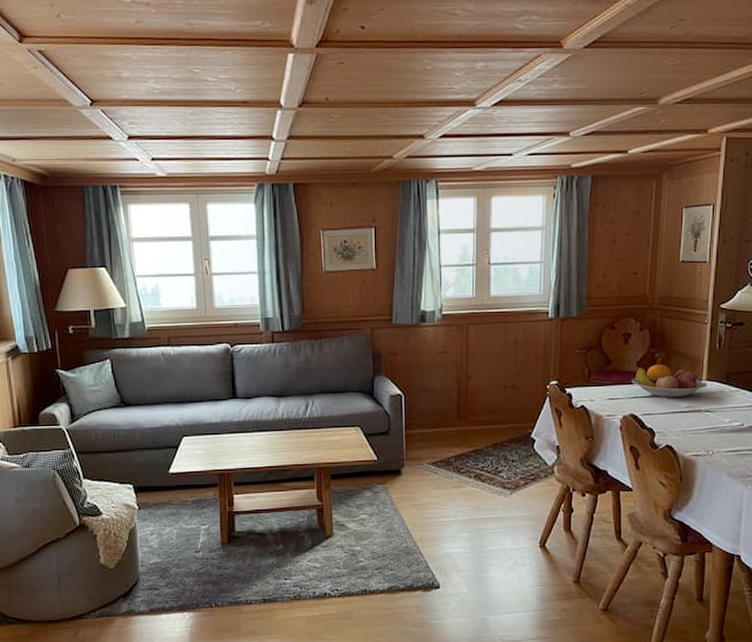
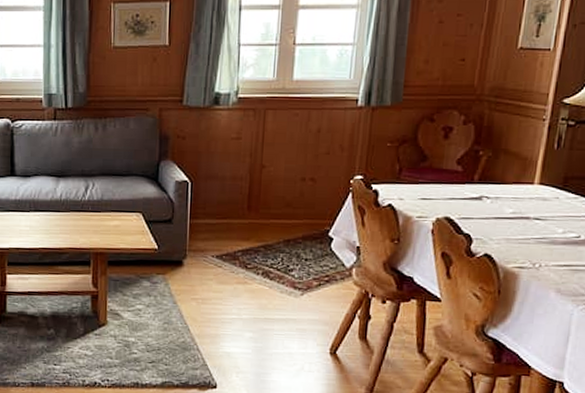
fruit bowl: present [632,364,708,398] -> none [449,163,540,202]

